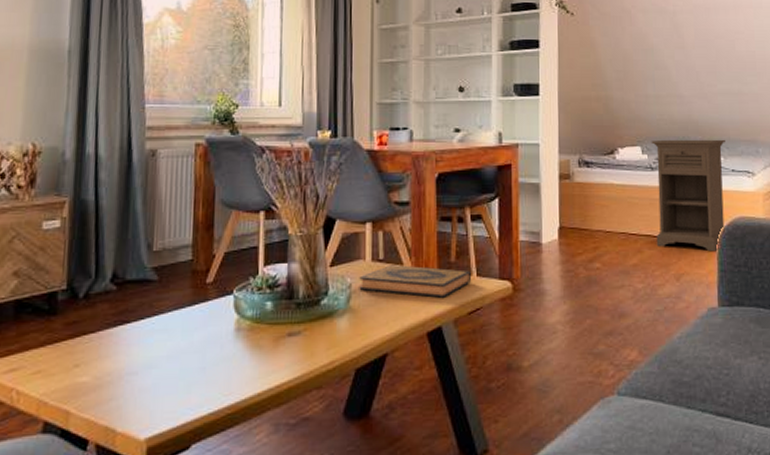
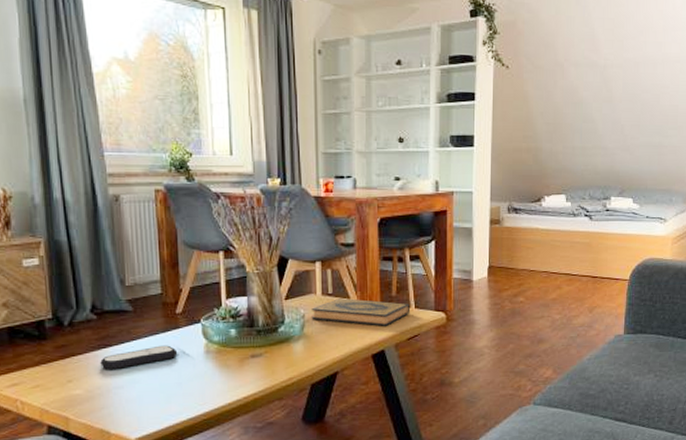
remote control: none [114,321,204,352] -> present [100,345,178,370]
nightstand: present [651,139,725,252] -> none [574,188,643,288]

